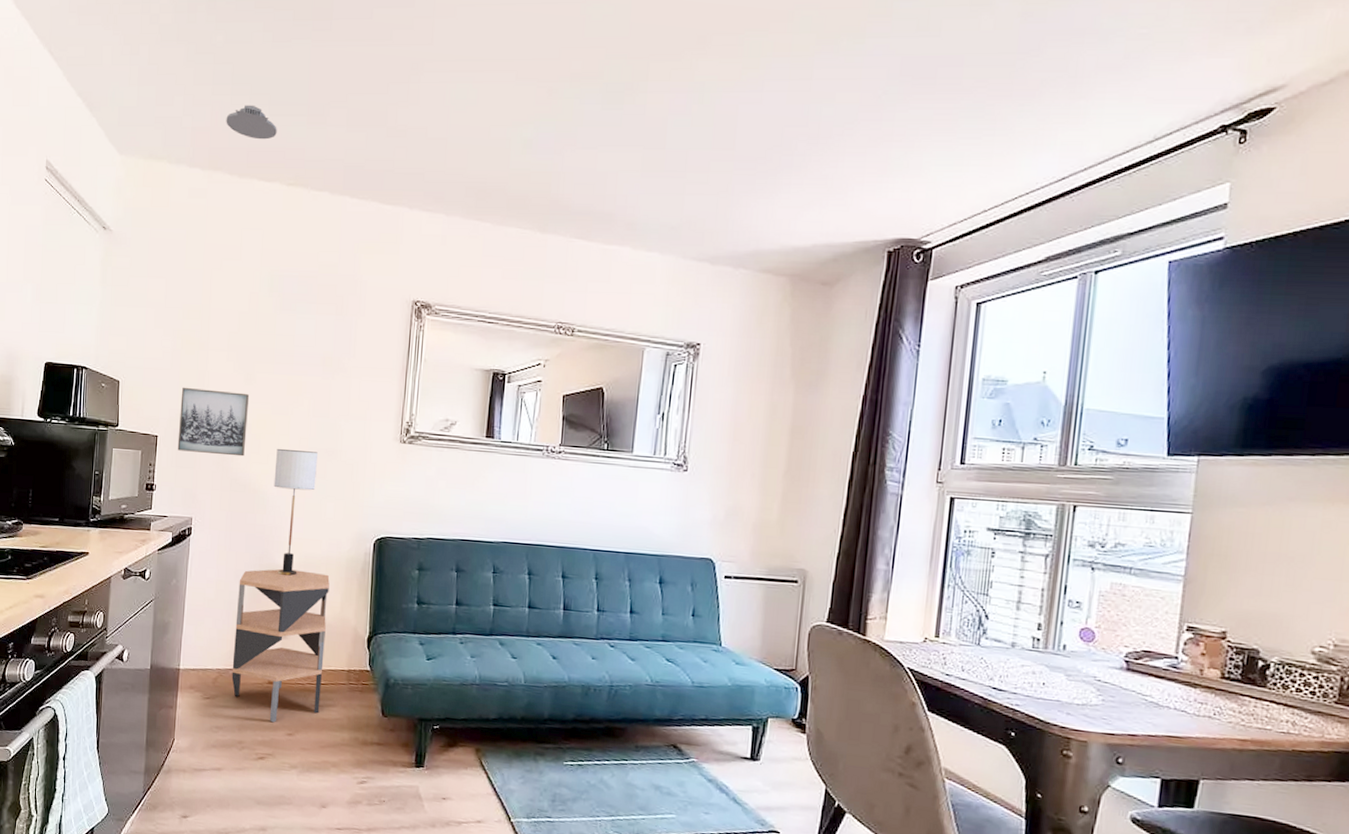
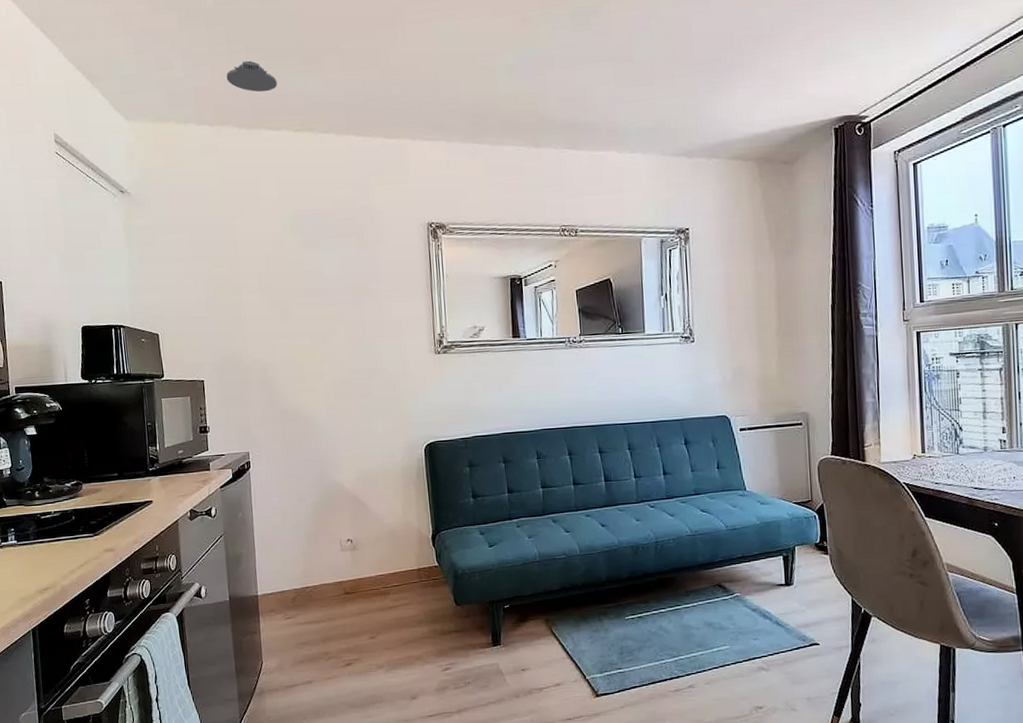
wall art: present [177,387,250,457] -> none [221,328,291,392]
side table: present [231,568,330,723] -> none [303,484,397,630]
table lamp: present [273,448,318,576] -> none [321,373,363,492]

